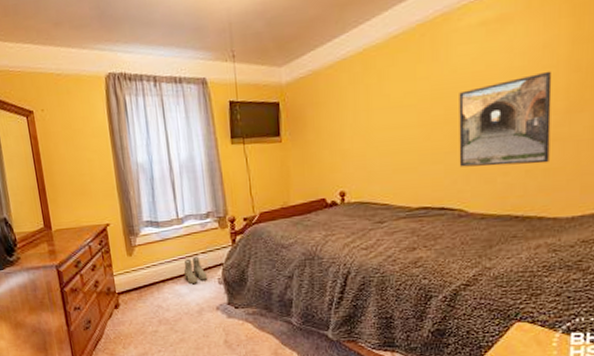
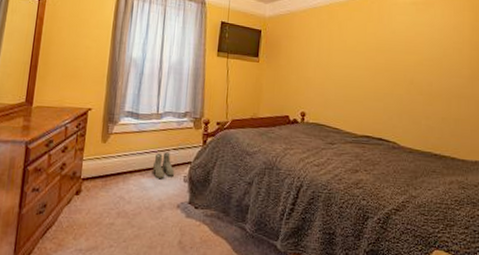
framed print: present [459,71,552,167] -> none [394,45,460,115]

